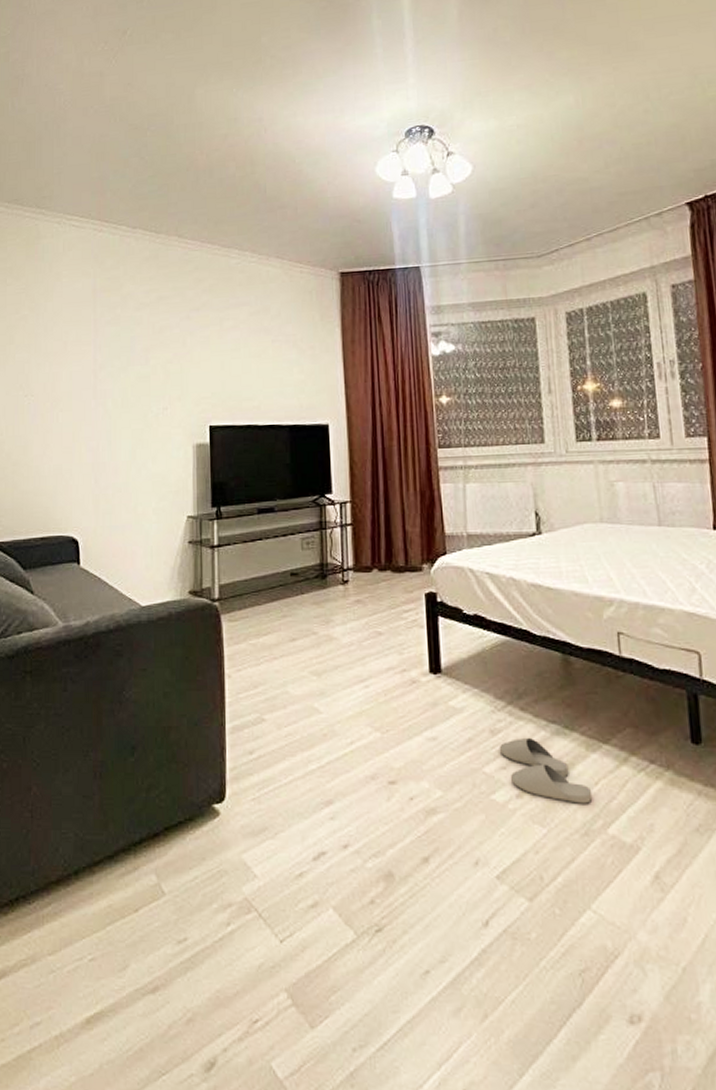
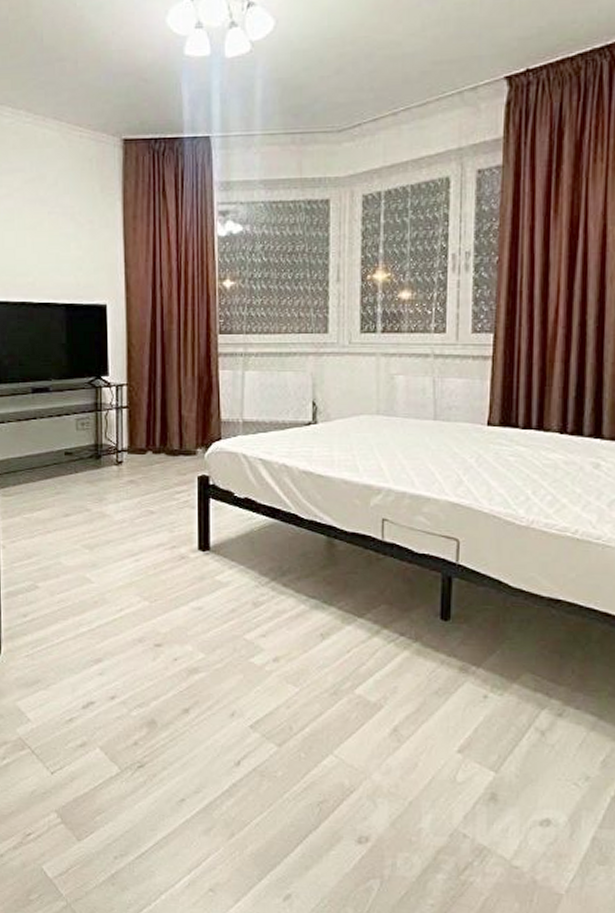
slippers: present [499,737,593,804] -> none [260,610,344,668]

